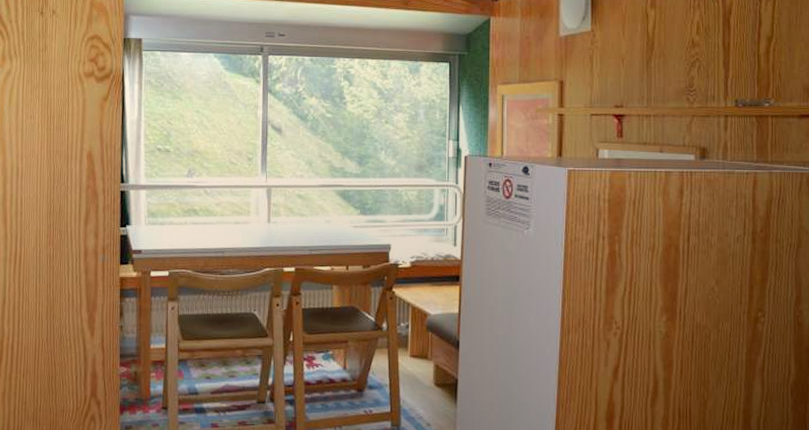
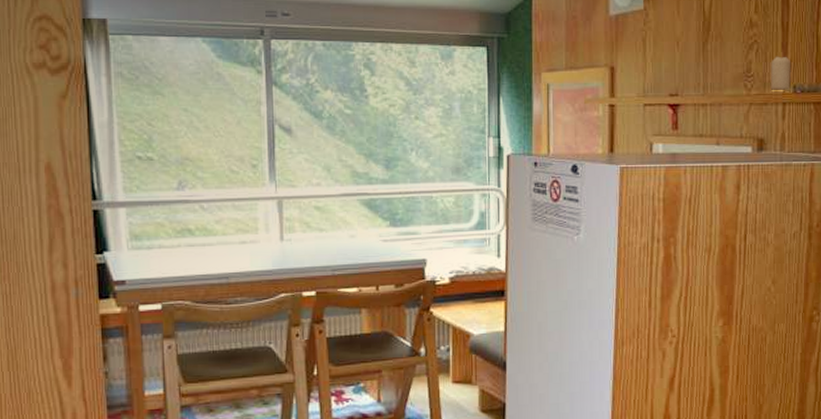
candle: none [712,73,732,104] -> present [770,56,791,90]

